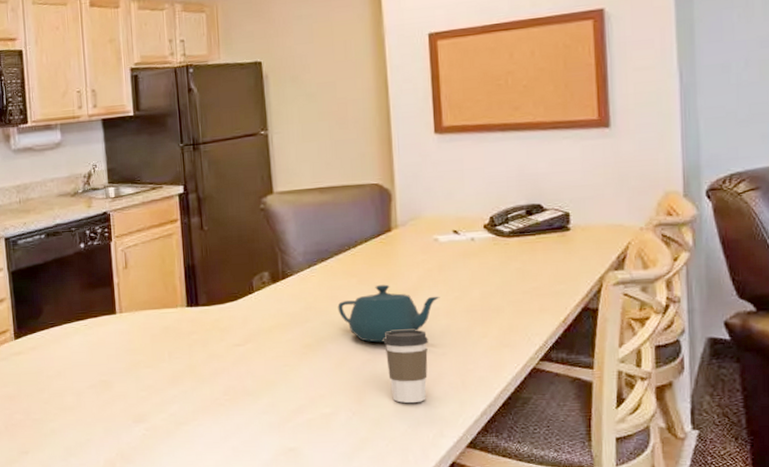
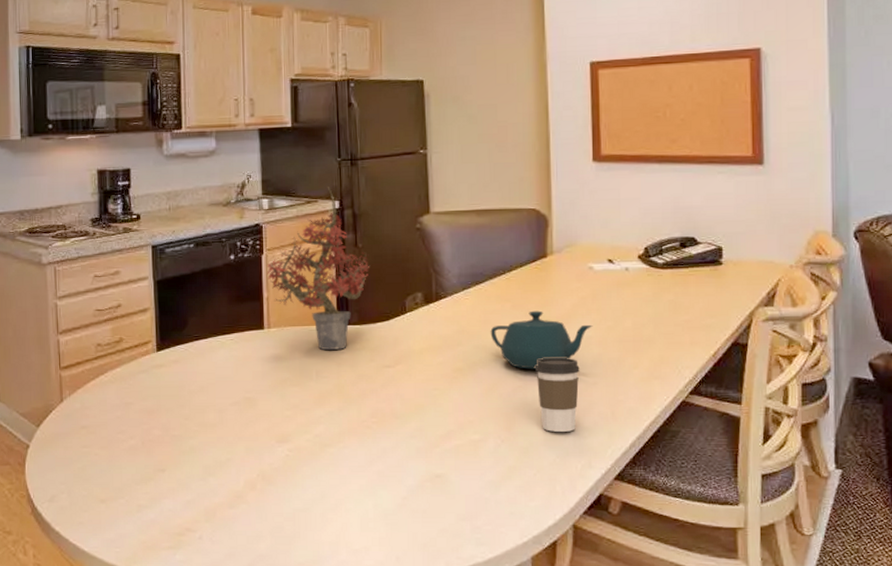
potted plant: none [116,172,217,332] -> present [266,187,370,350]

